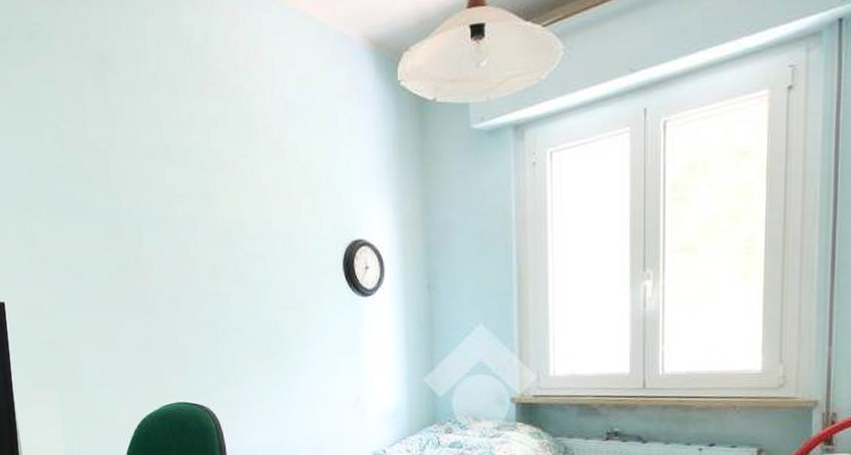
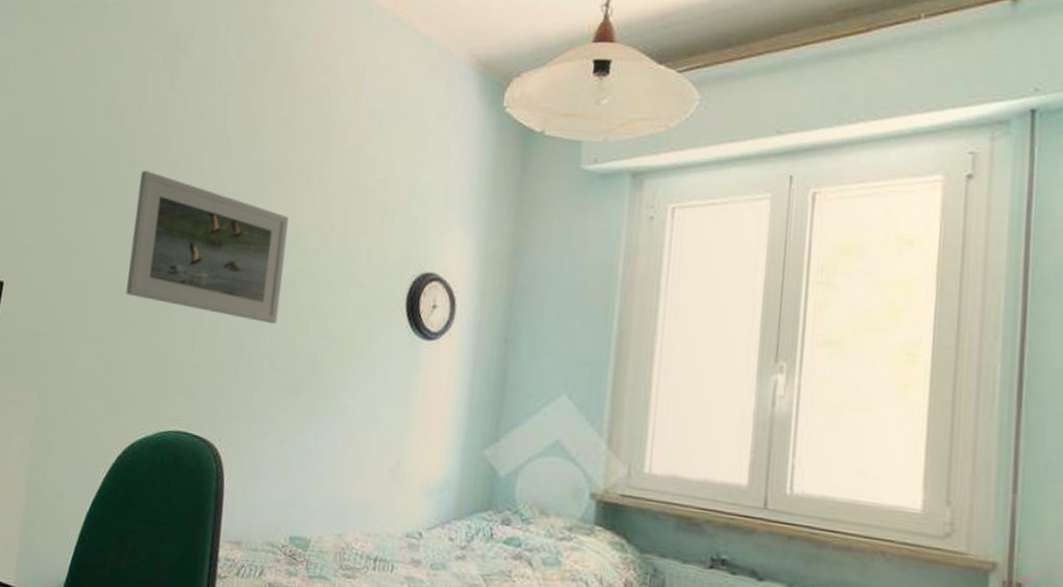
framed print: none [98,185,241,304] -> present [126,170,289,325]

